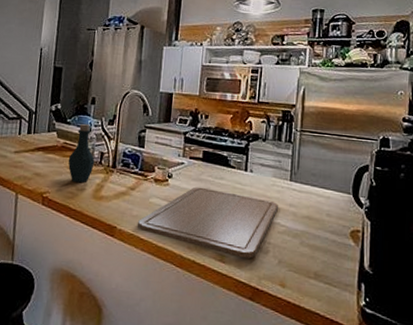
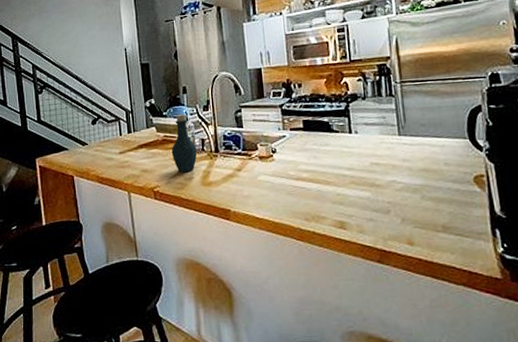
chopping board: present [137,187,278,258] -> none [250,157,391,222]

